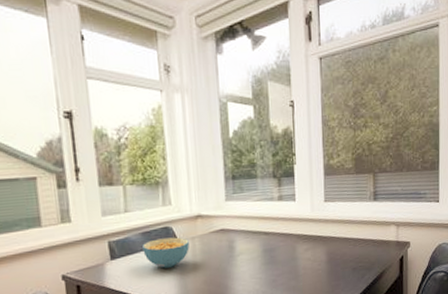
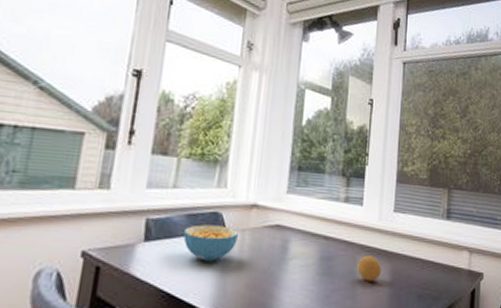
fruit: none [297,242,318,264] -> present [357,255,381,282]

